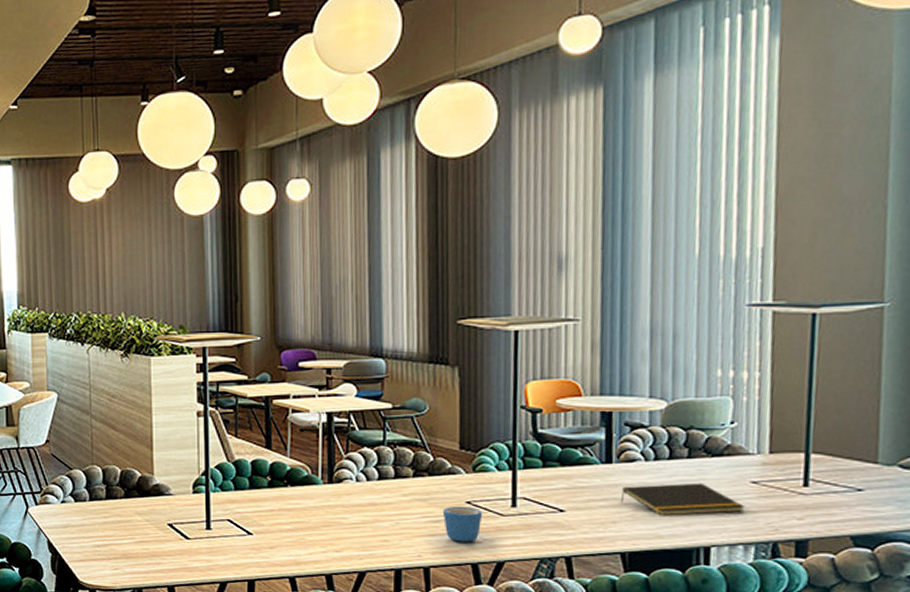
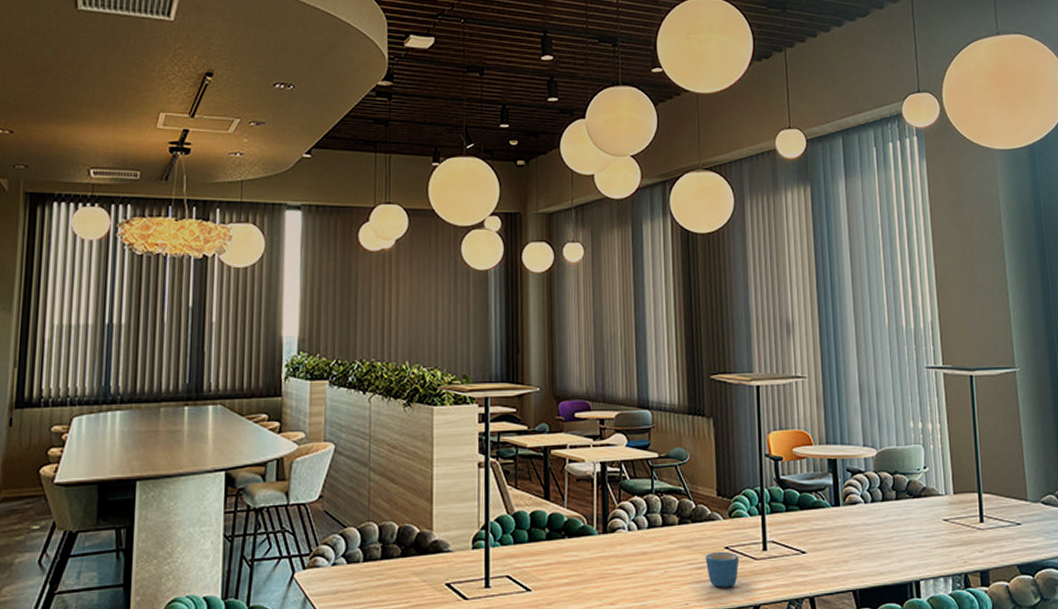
notepad: present [620,482,746,516] -> none [848,522,942,554]

